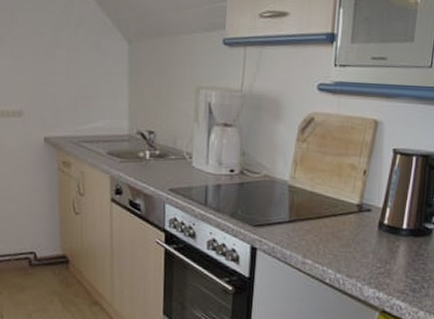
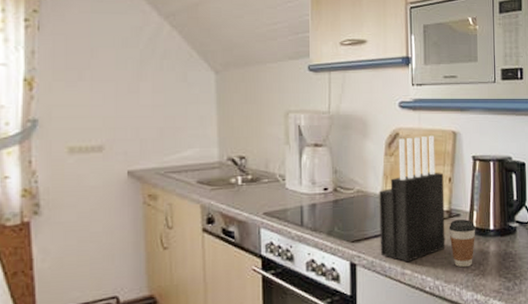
knife block: none [282,123,359,253] -> present [379,135,445,263]
coffee cup: none [357,215,387,264] -> present [449,219,476,268]

